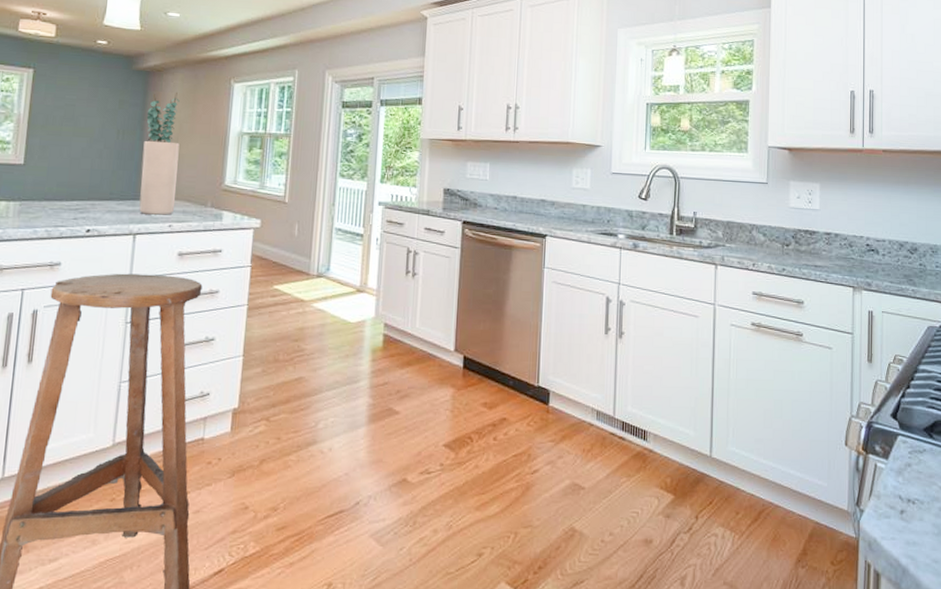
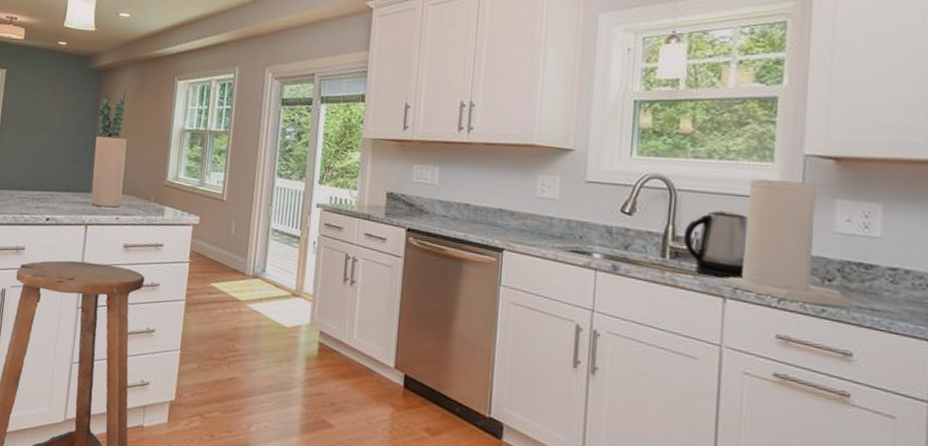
kettle: none [685,193,731,249] -> present [683,210,749,279]
paper towel: none [714,167,802,266] -> present [722,179,852,308]

